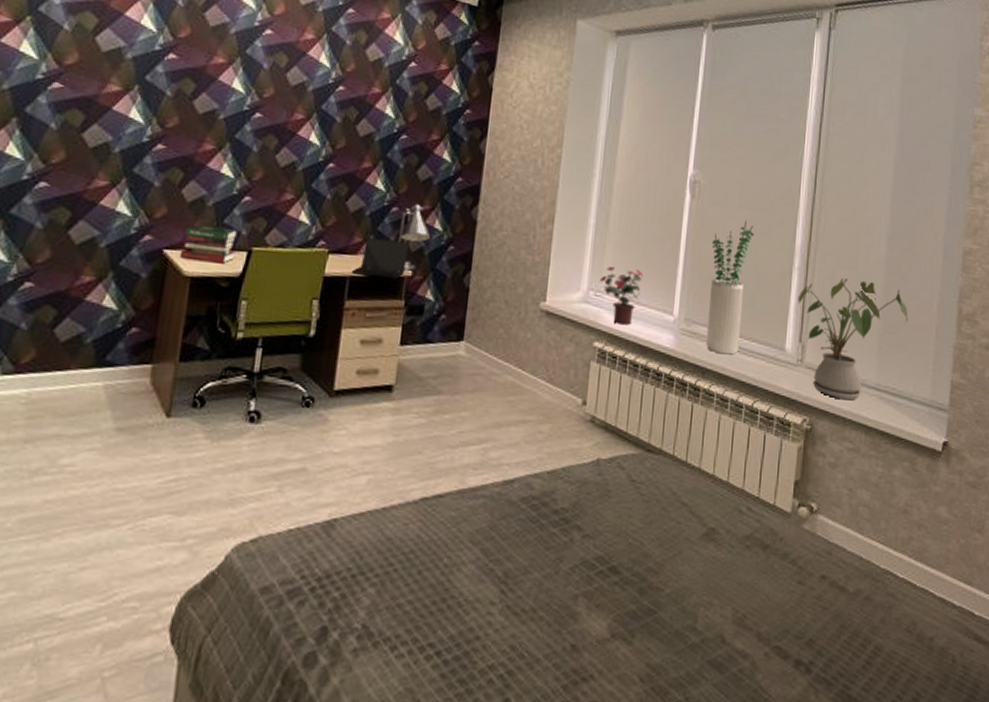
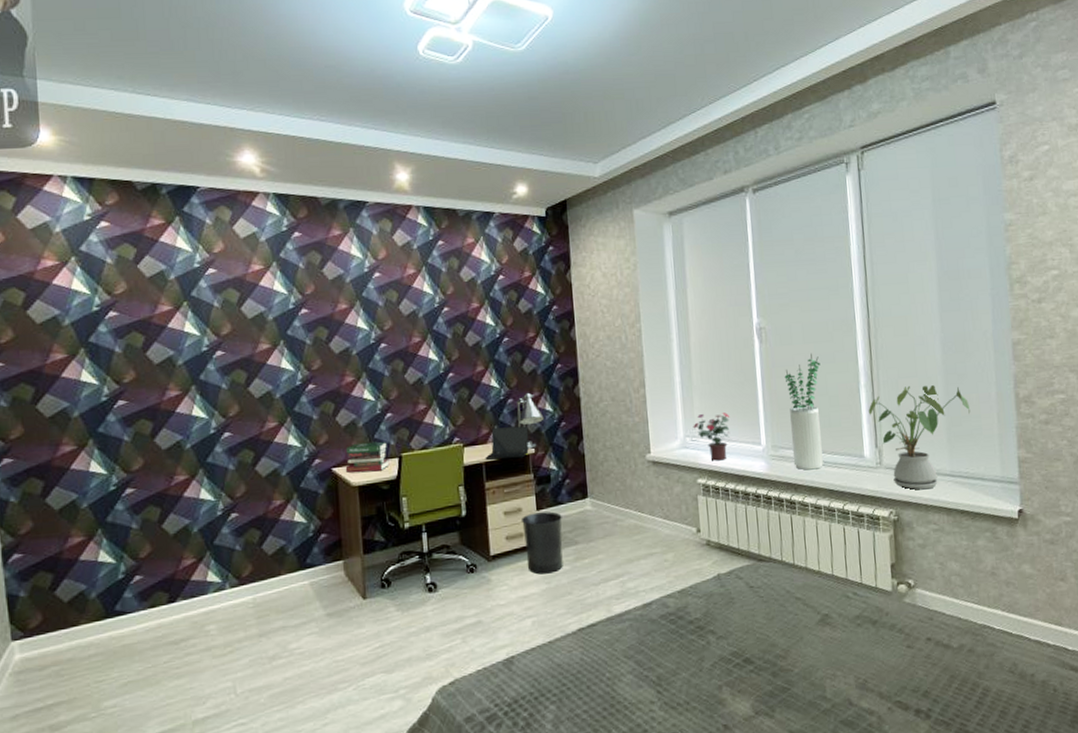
waste bin: none [375,347,429,424] -> present [521,511,563,574]

